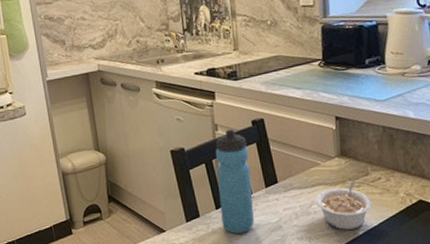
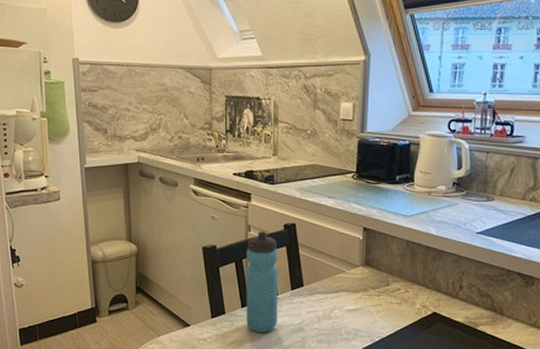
legume: present [315,181,373,230] -> none [337,290,391,336]

